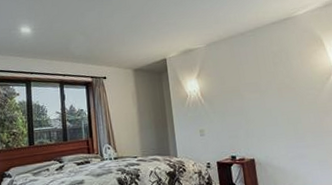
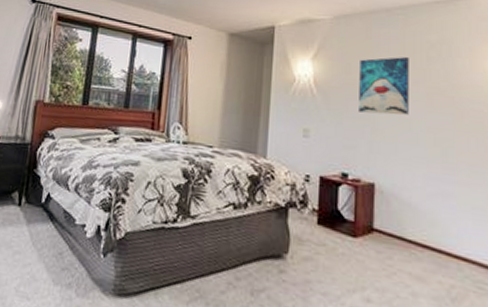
wall art: none [230,66,268,110] -> present [359,57,409,115]

